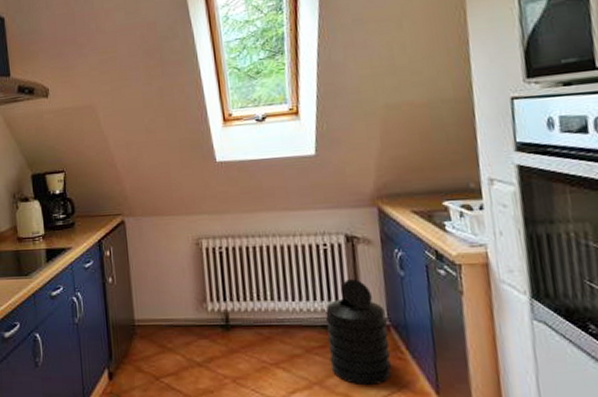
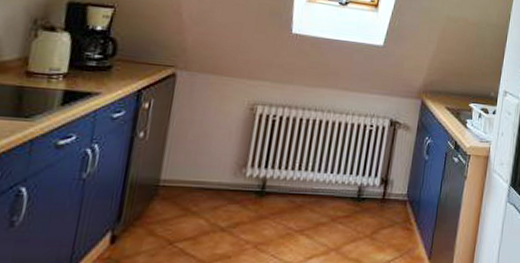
trash can: present [326,279,392,386] -> none [350,158,406,252]

